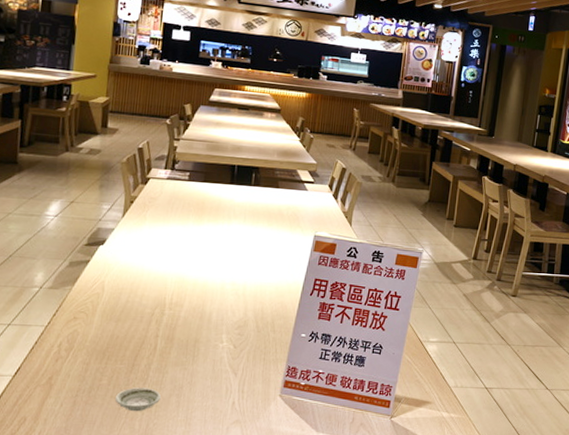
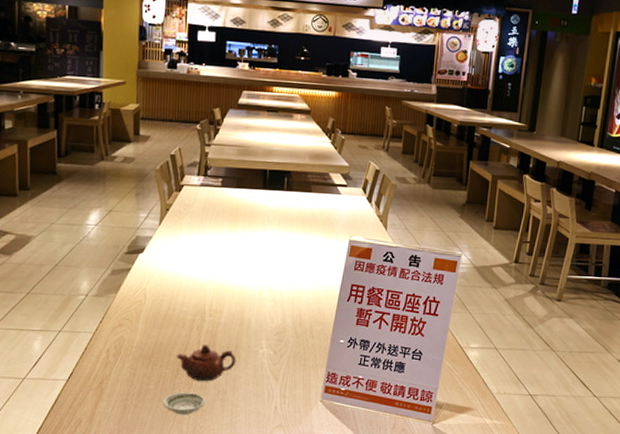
teapot: none [133,339,195,377] -> present [177,345,236,382]

